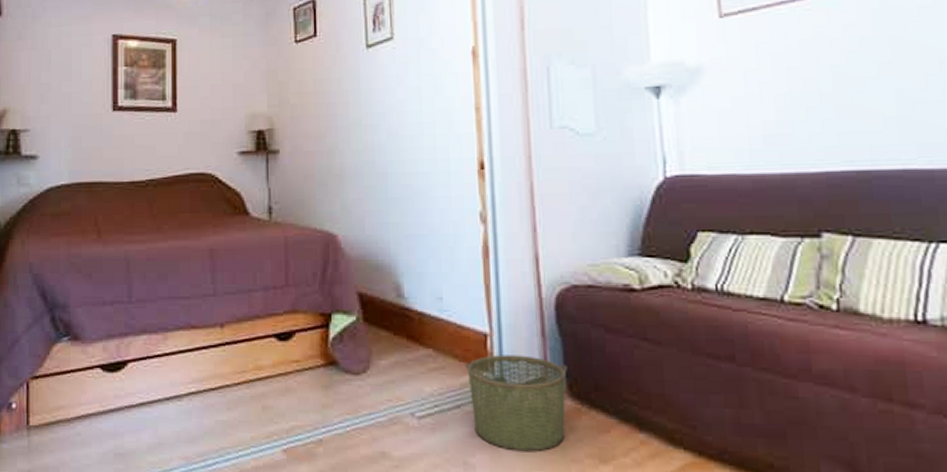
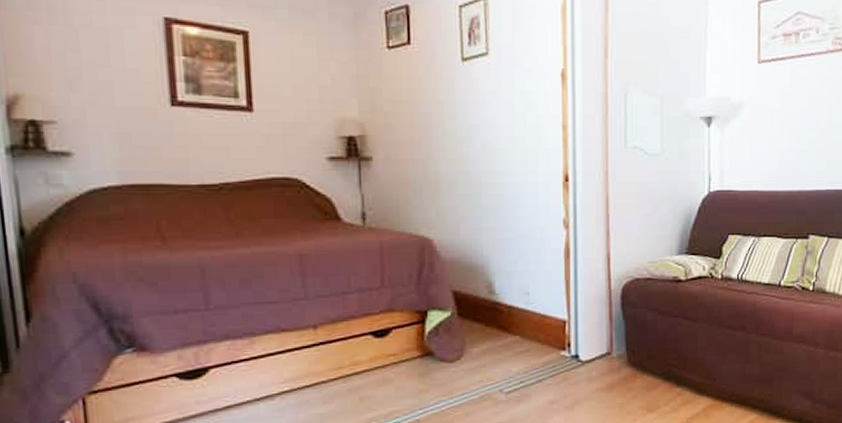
basket: present [465,354,567,452] -> none [547,336,628,411]

